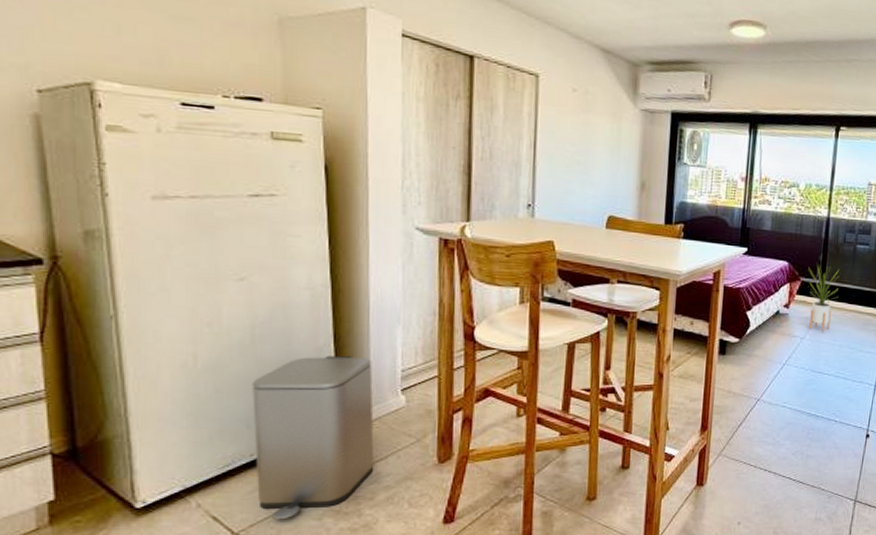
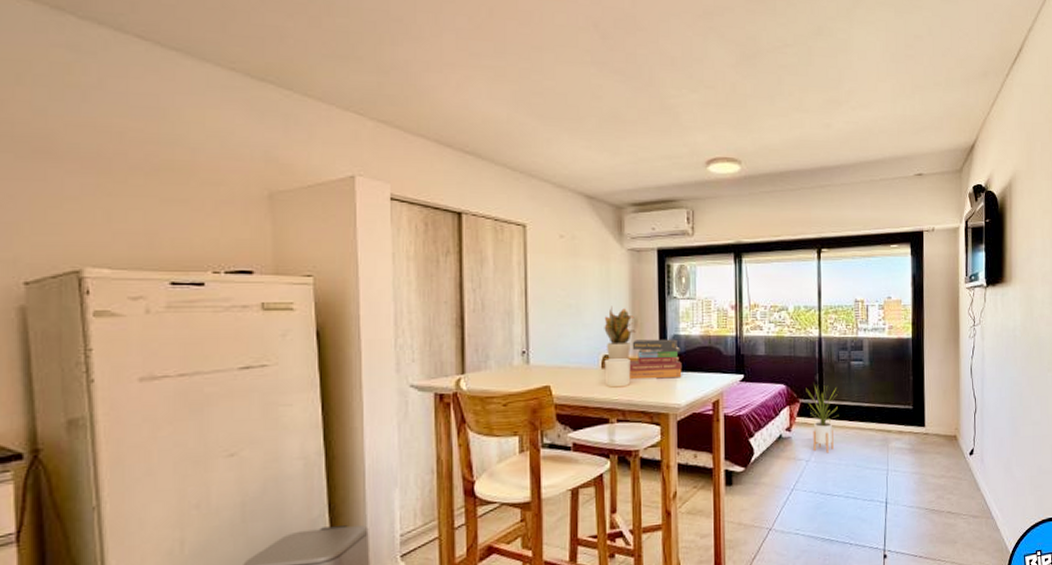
mug: none [608,219,635,249] -> present [604,358,631,388]
potted plant: none [611,166,643,223] -> present [604,306,636,360]
books: none [633,203,687,246] -> present [629,339,682,380]

